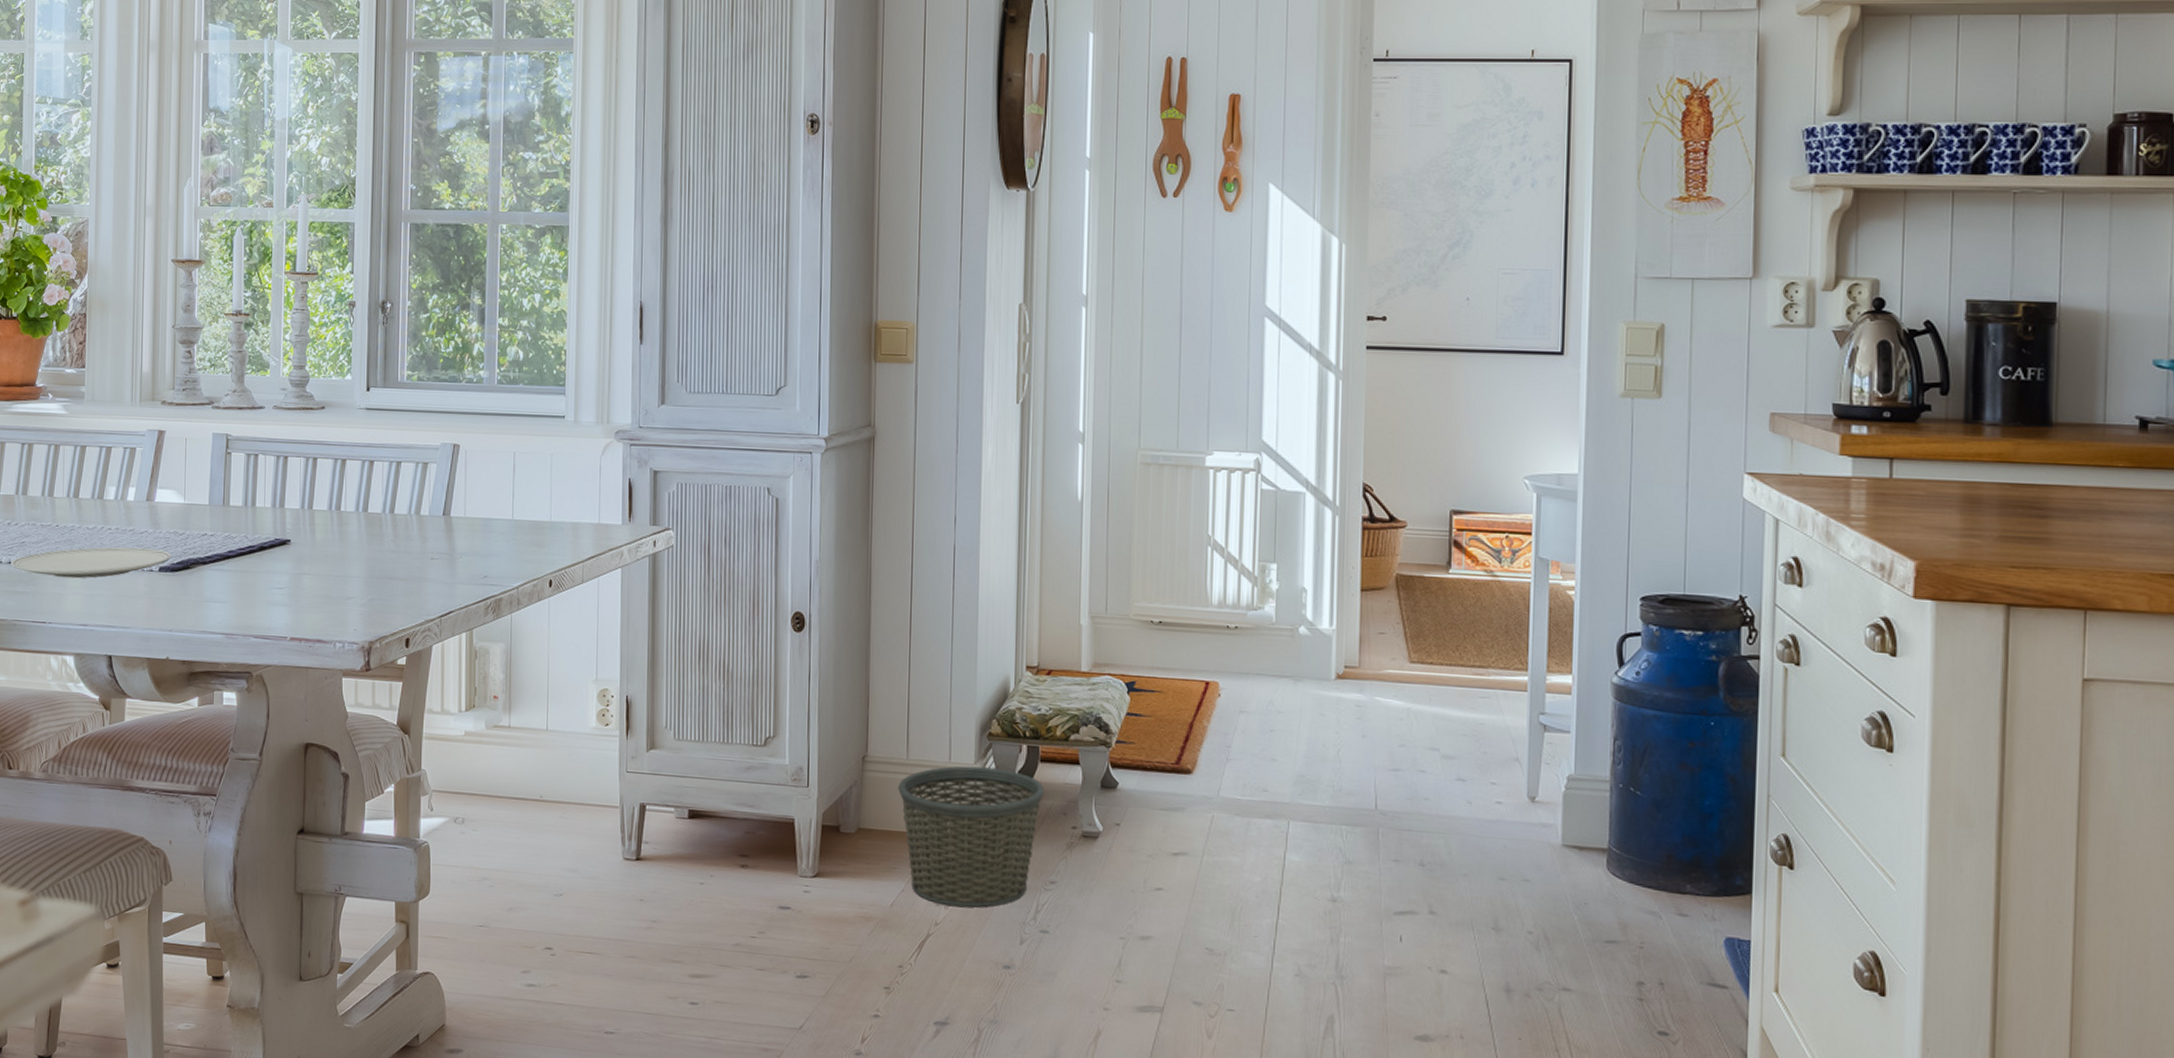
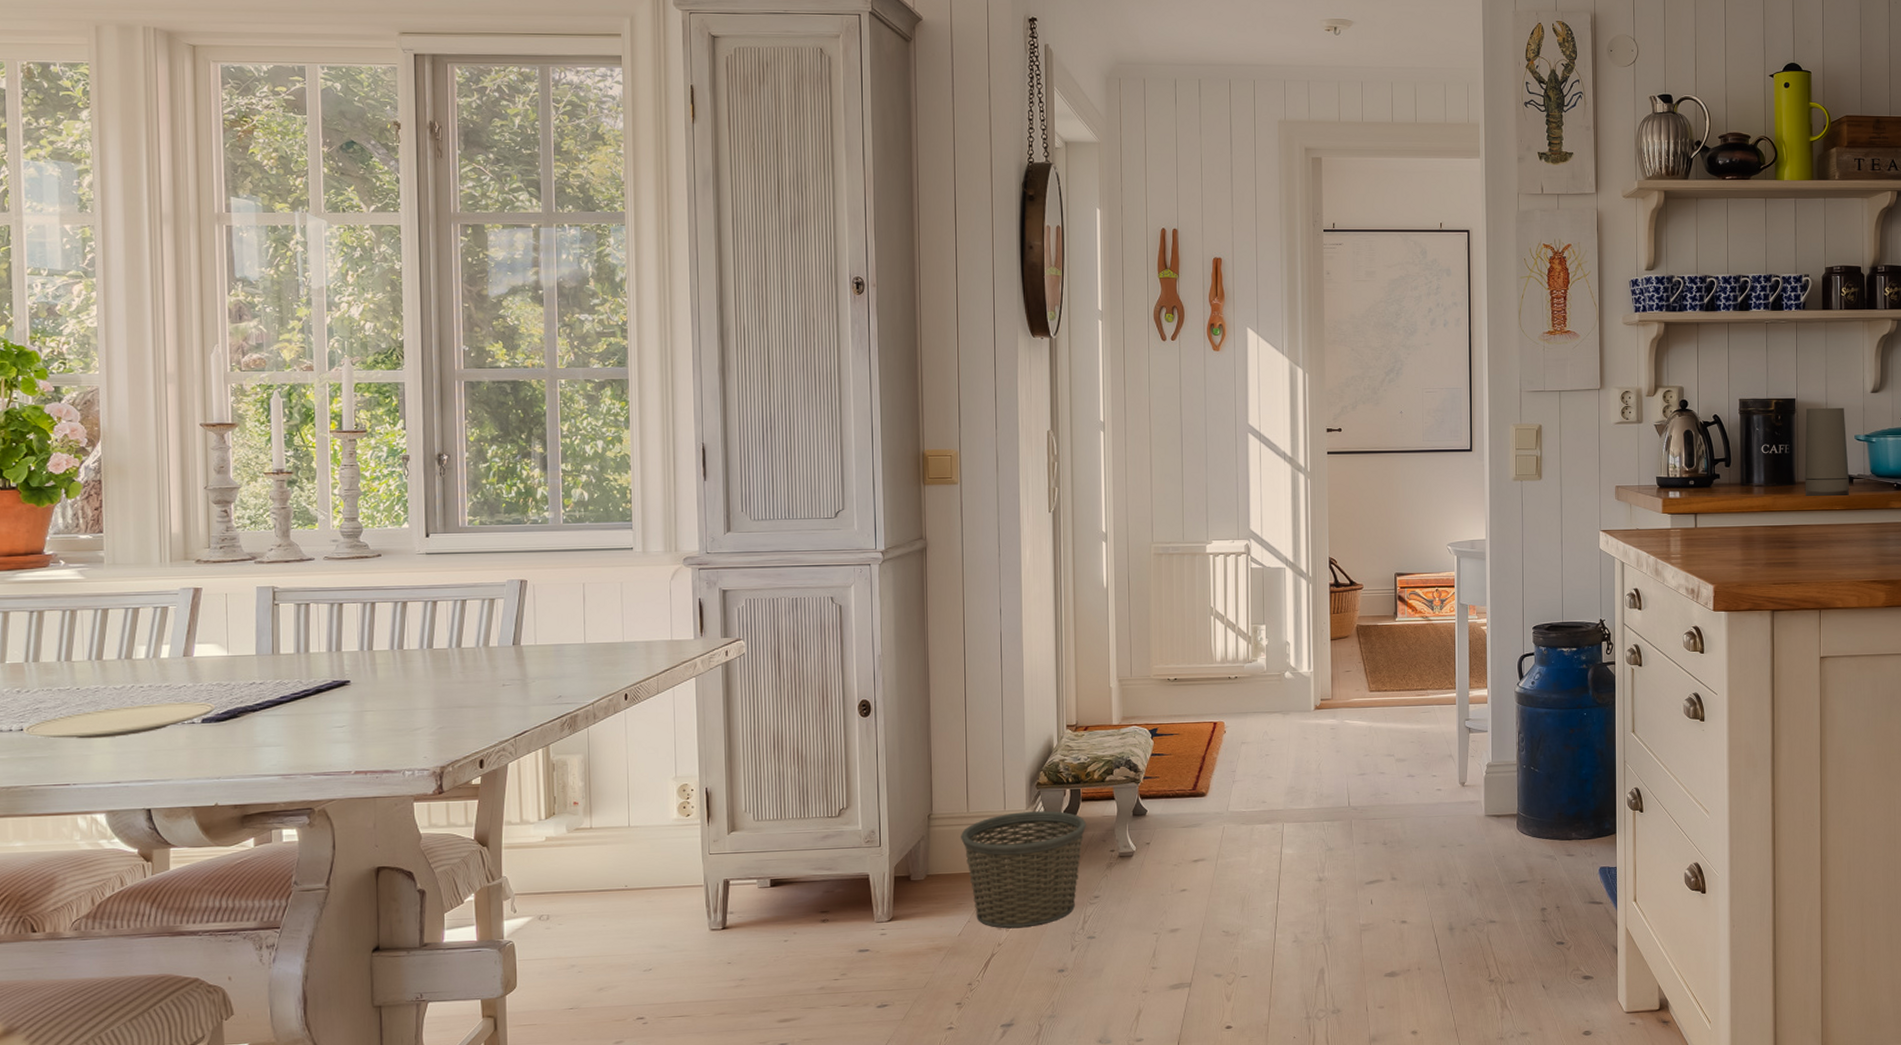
canister: none [2066,317,2142,450] -> present [1804,407,1850,498]

